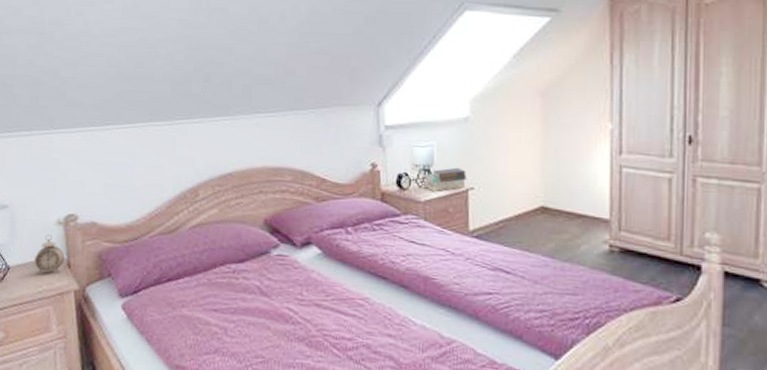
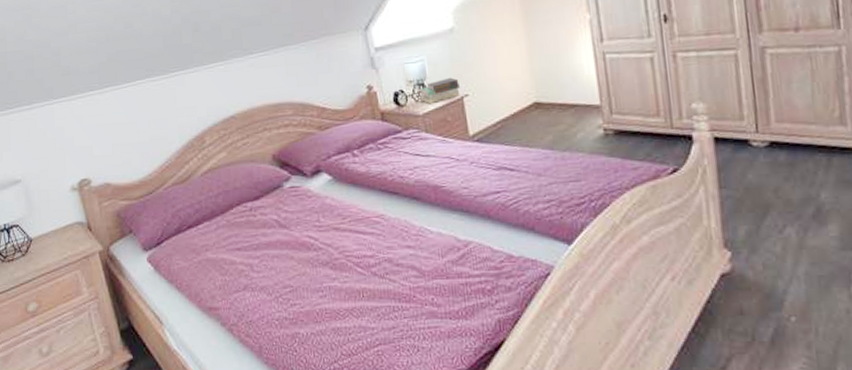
alarm clock: present [34,234,65,276] -> none [55,201,84,243]

